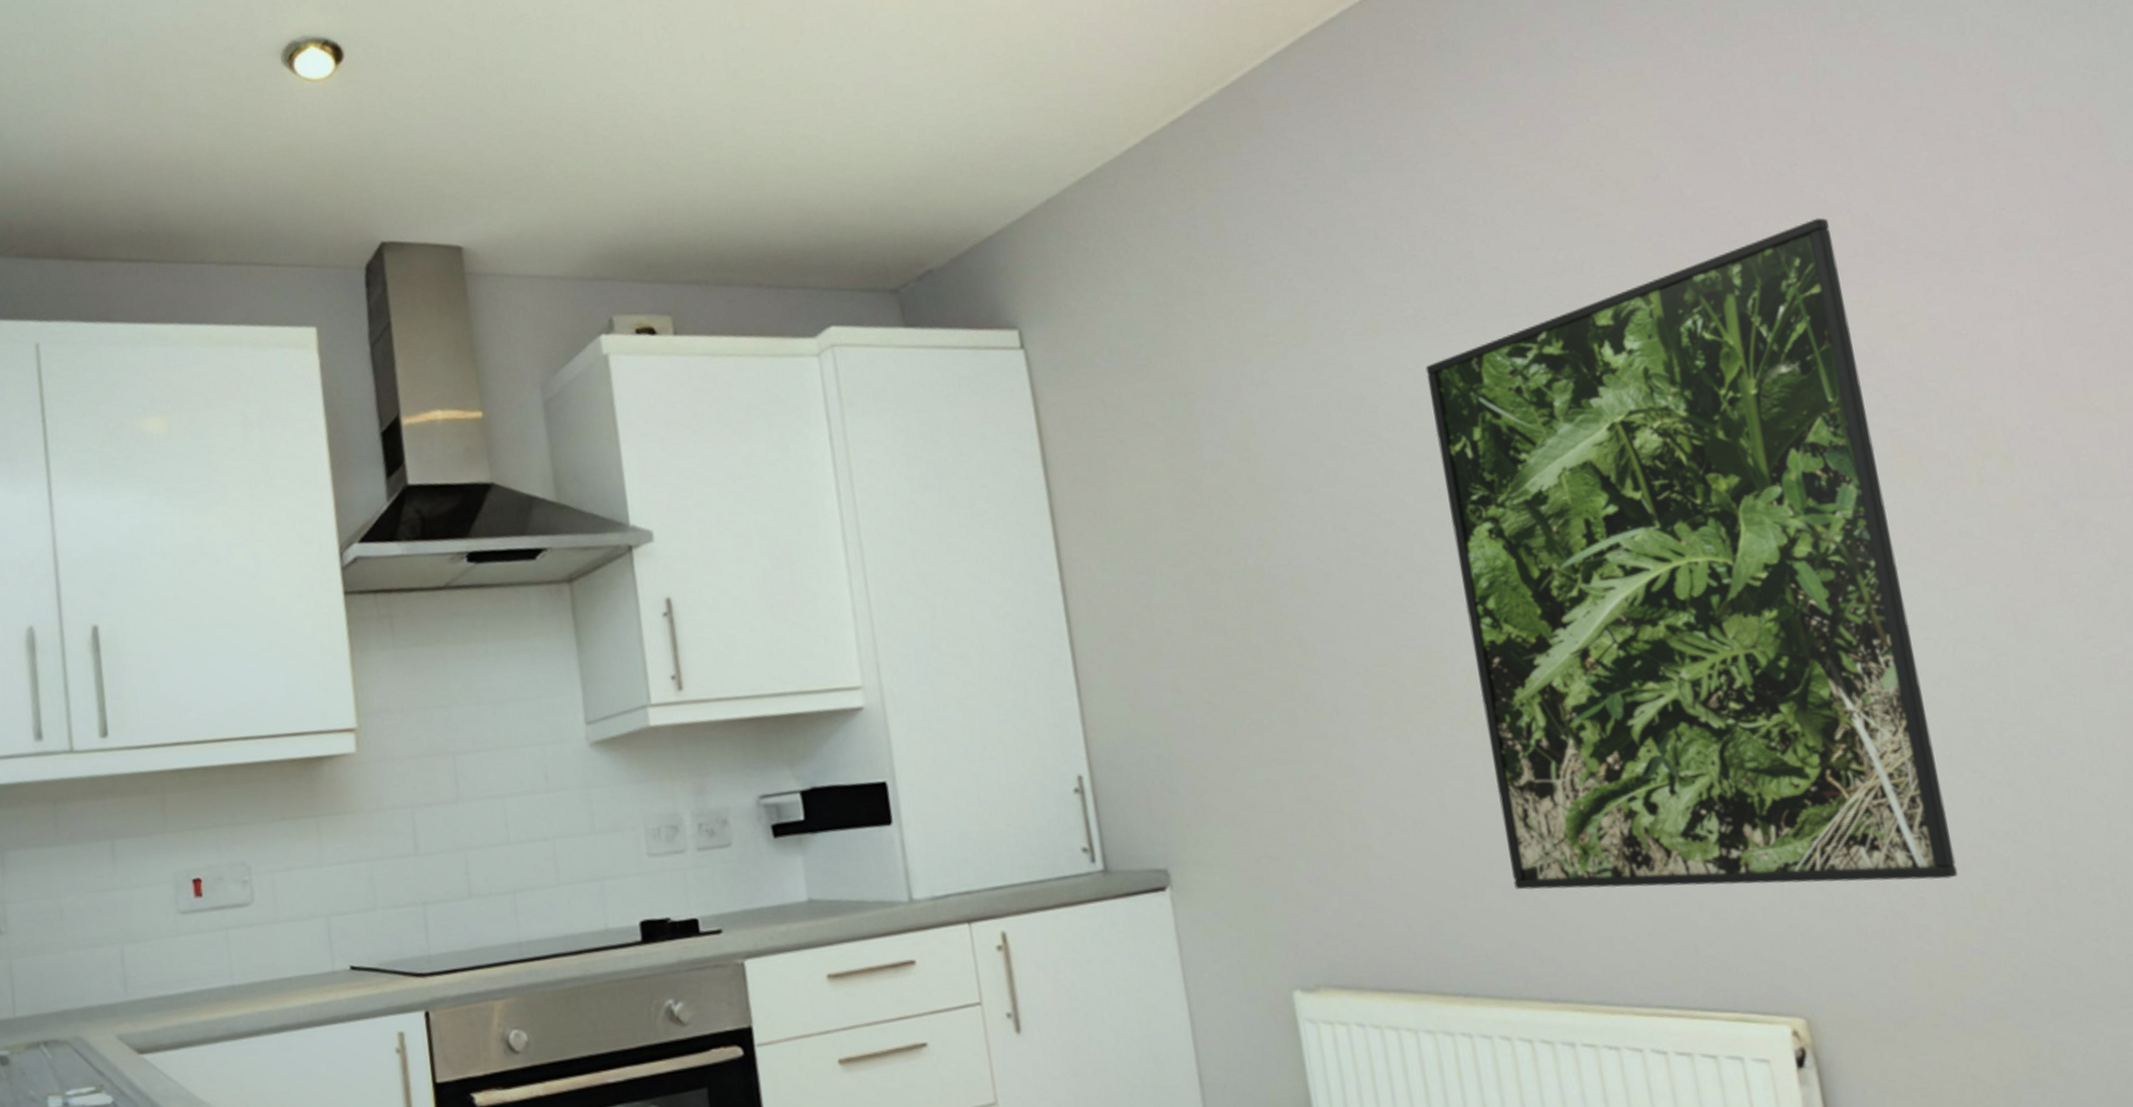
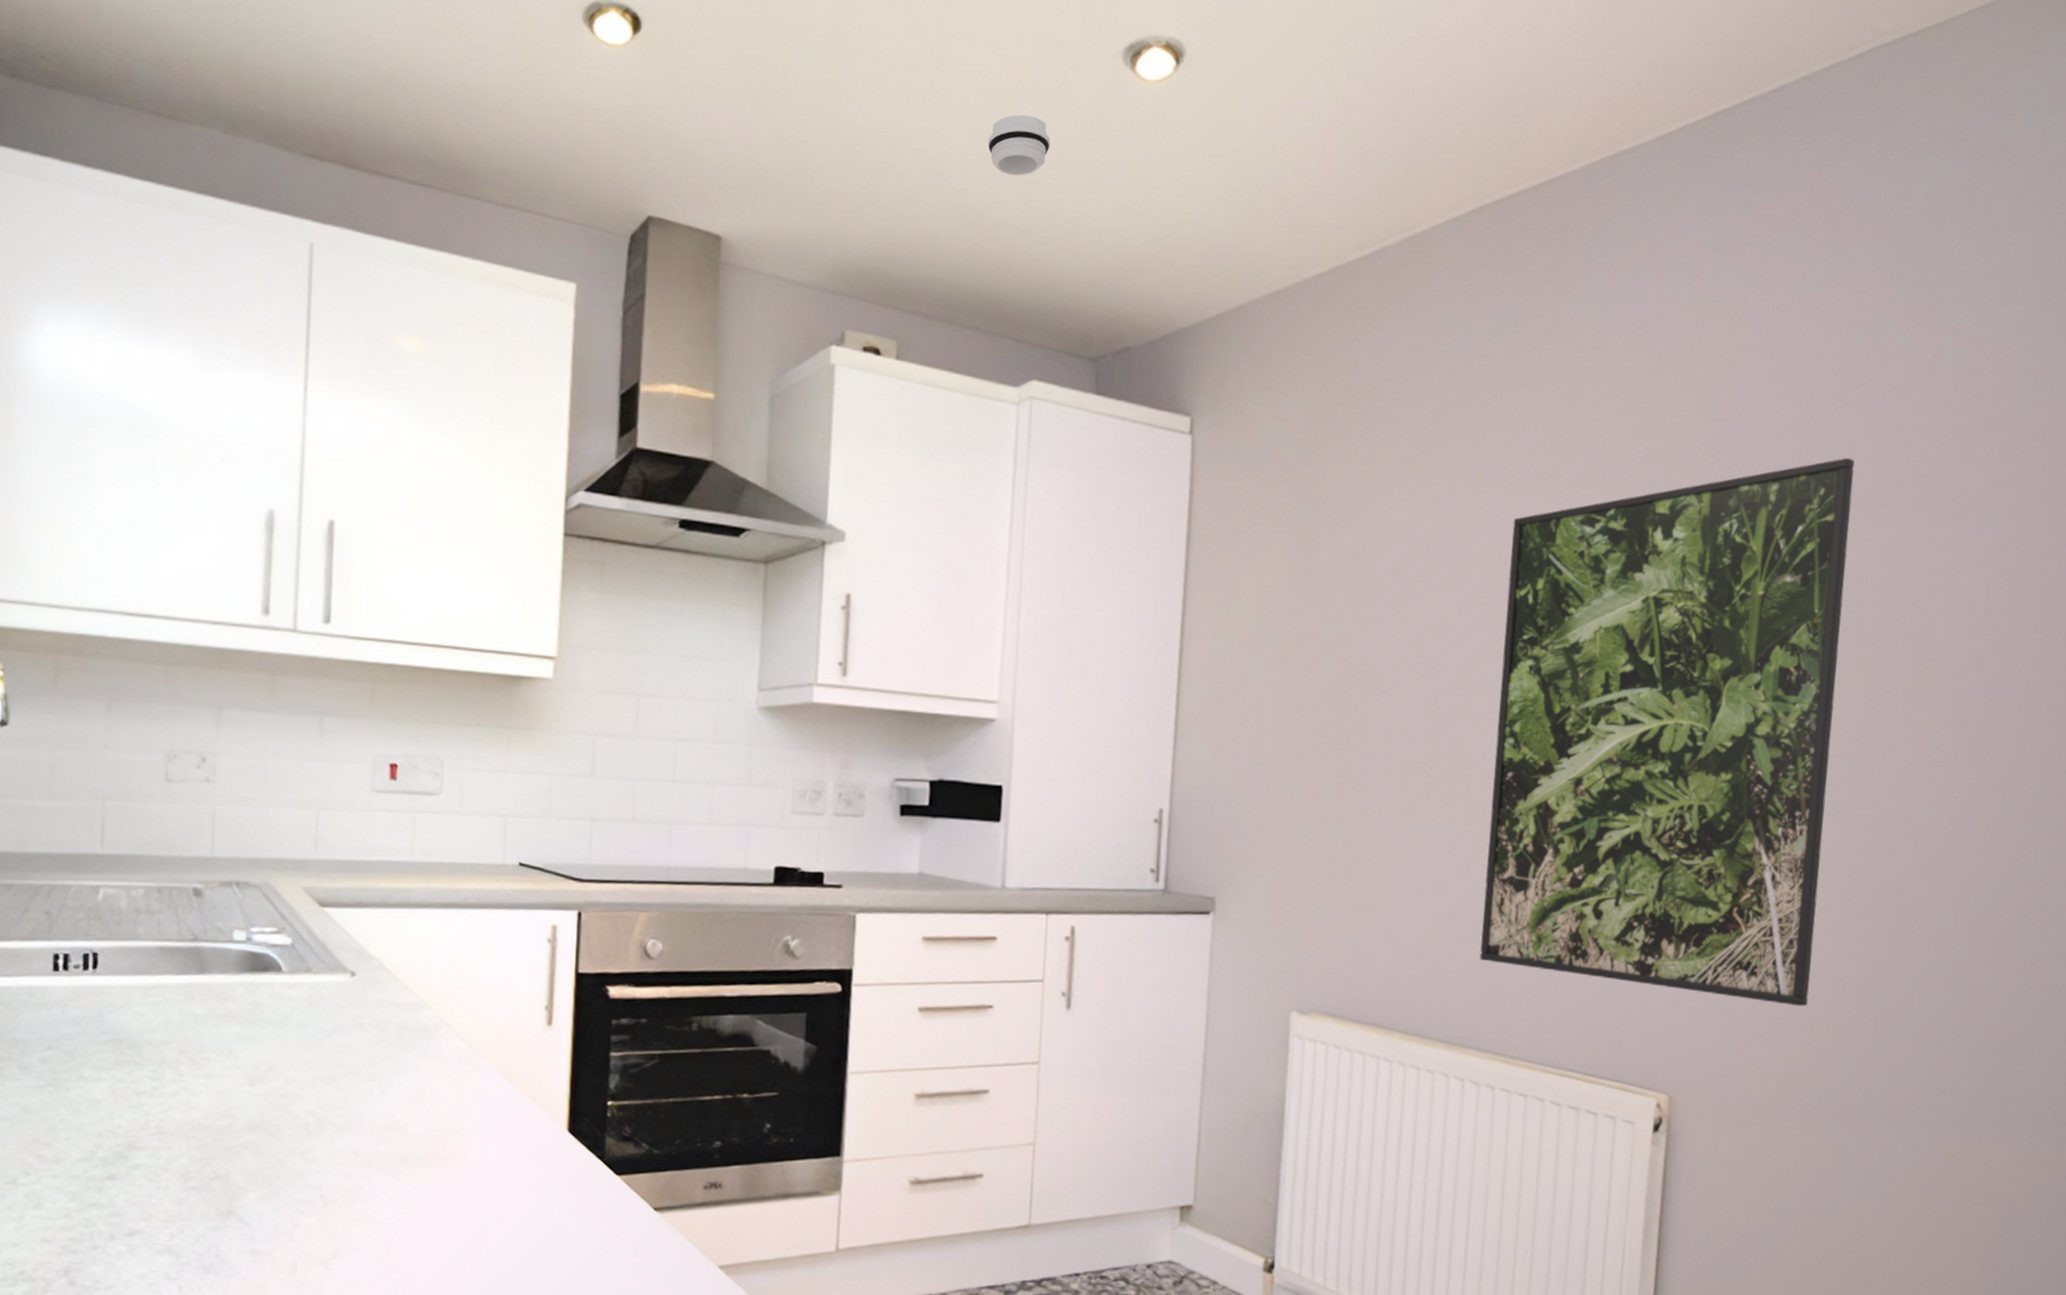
smoke detector: none [730,52,800,119] -> present [987,114,1051,176]

